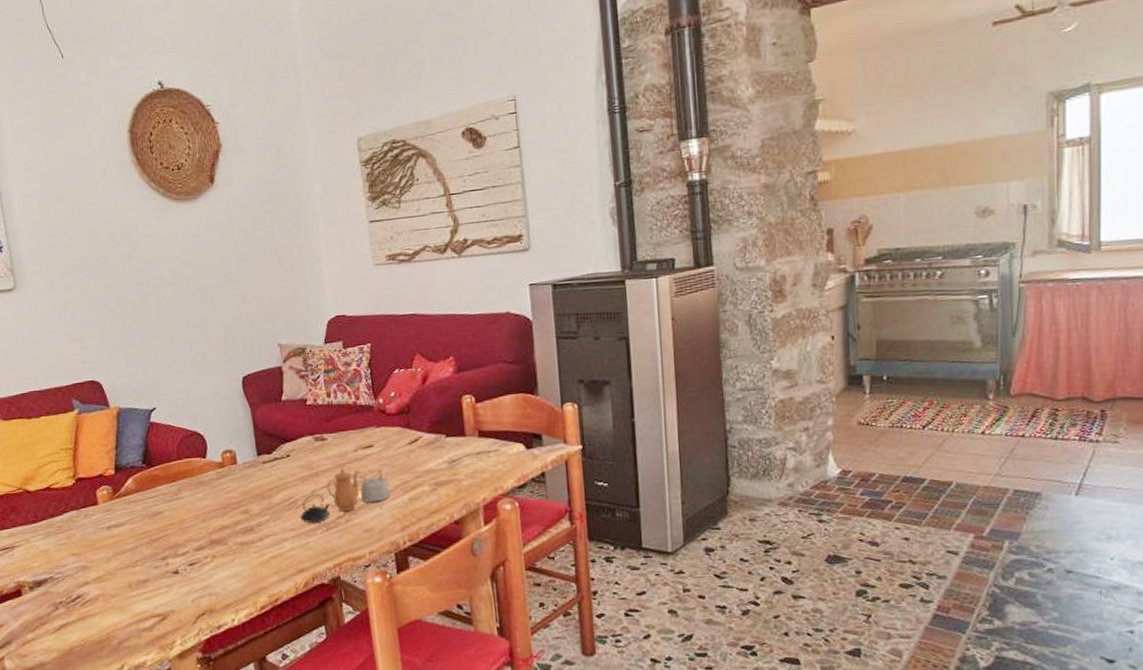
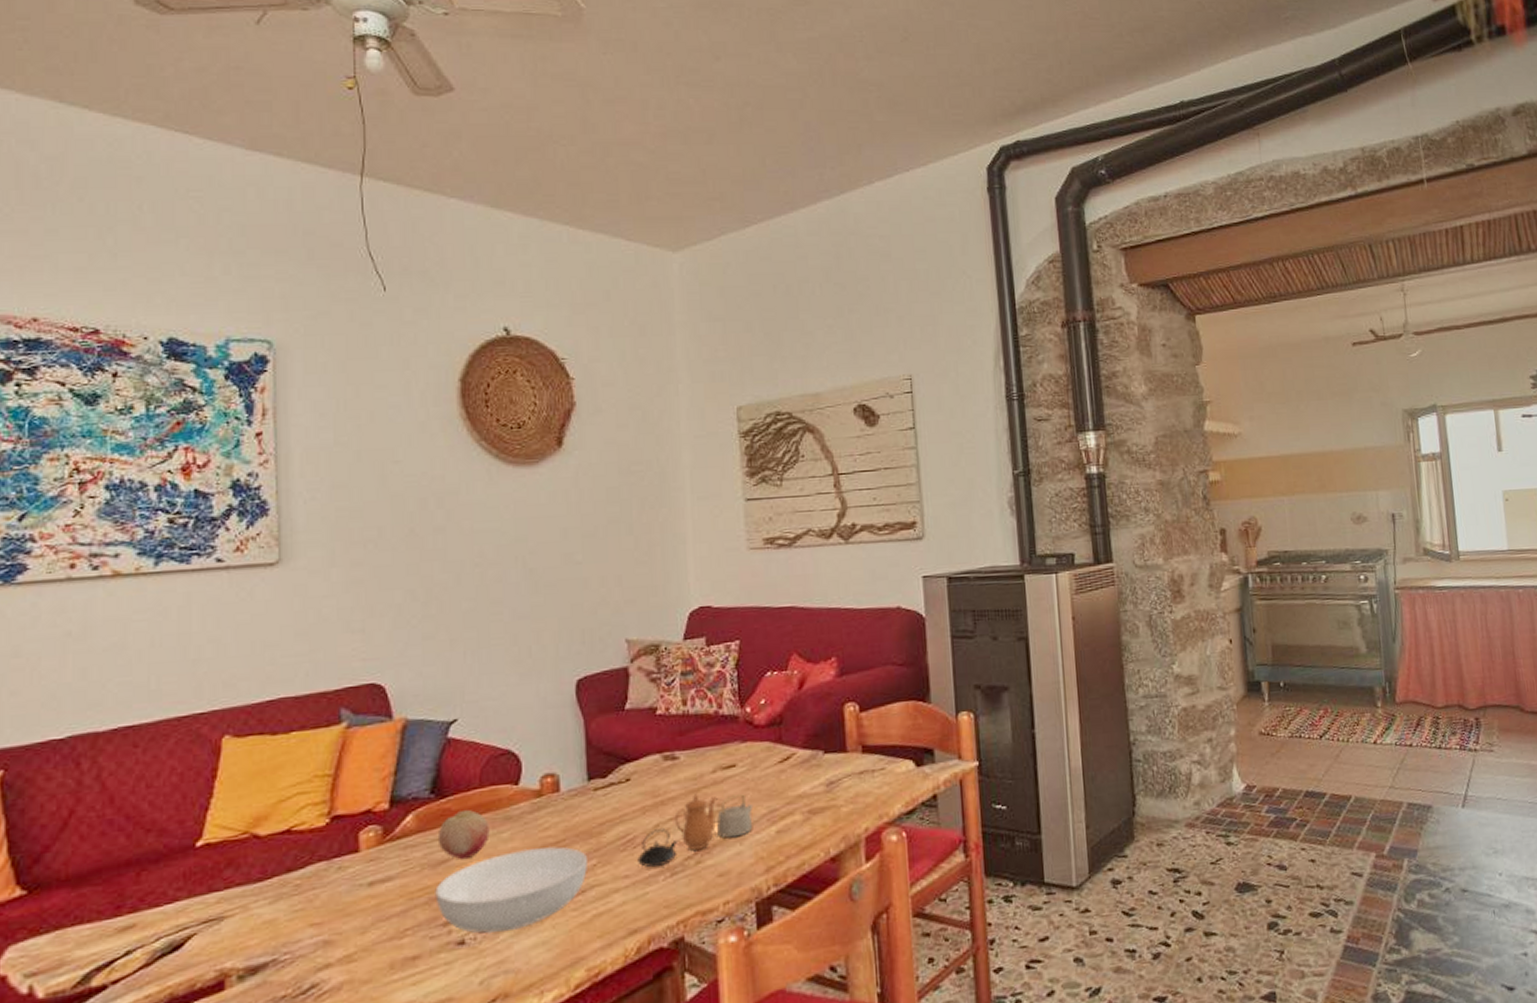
fruit: none [151,475,189,513] -> present [437,809,490,860]
serving bowl: none [154,505,263,567] -> present [435,846,587,934]

